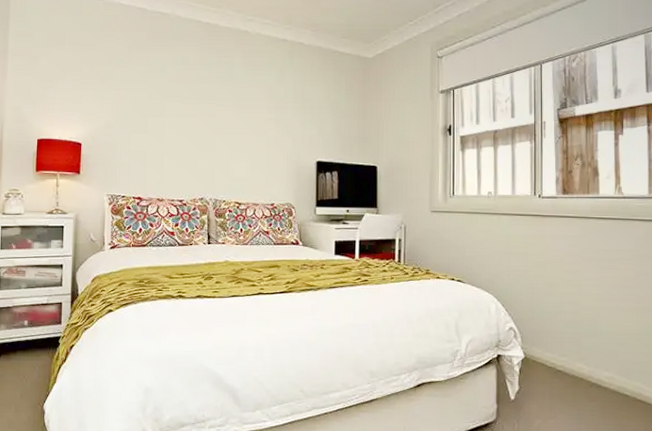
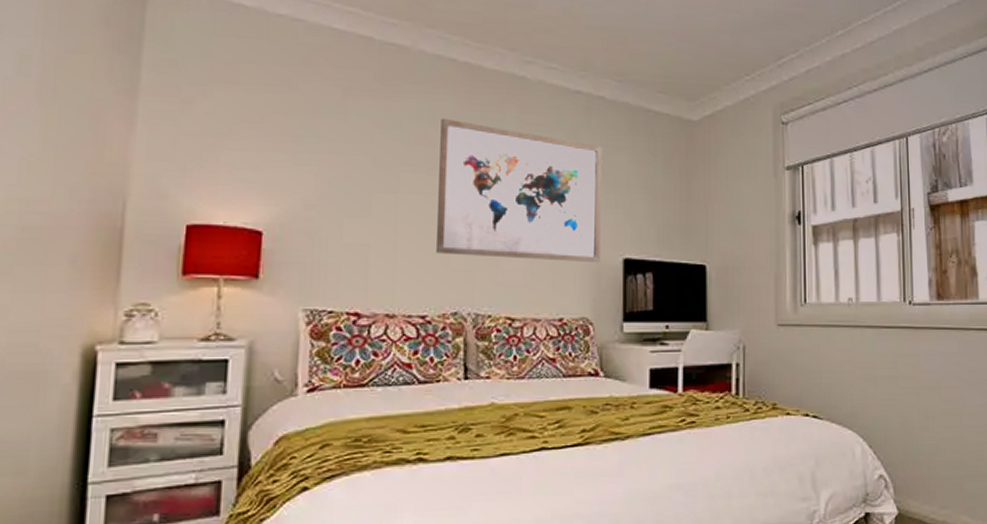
wall art: none [189,63,302,164] -> present [437,118,603,262]

